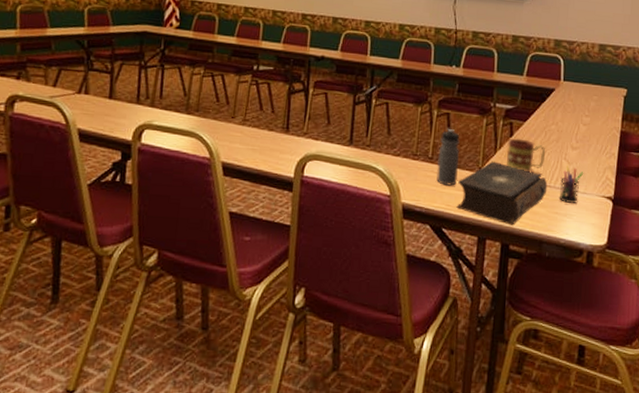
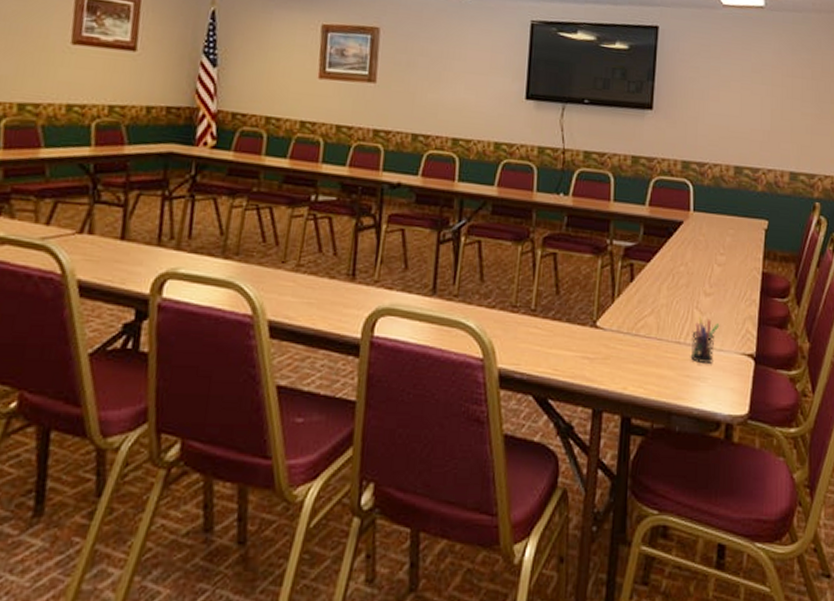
water bottle: present [436,129,460,186] -> none [541,273,570,345]
book: present [456,161,548,226] -> none [566,312,677,393]
mug: present [507,138,546,173] -> none [627,283,674,326]

